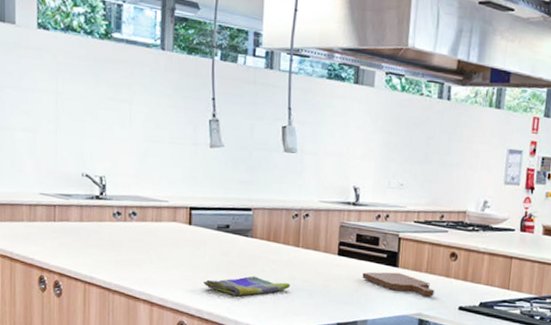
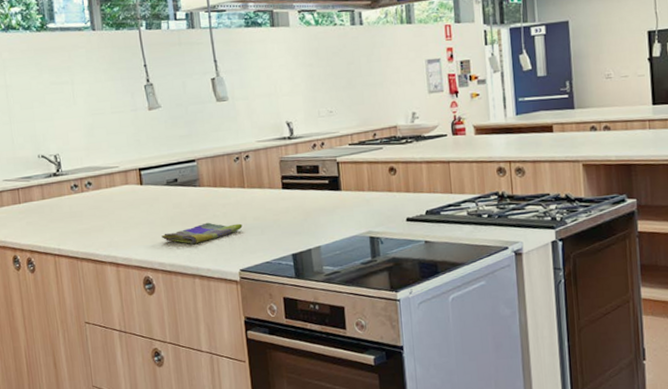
cutting board: present [362,272,434,297] -> none [308,195,380,214]

